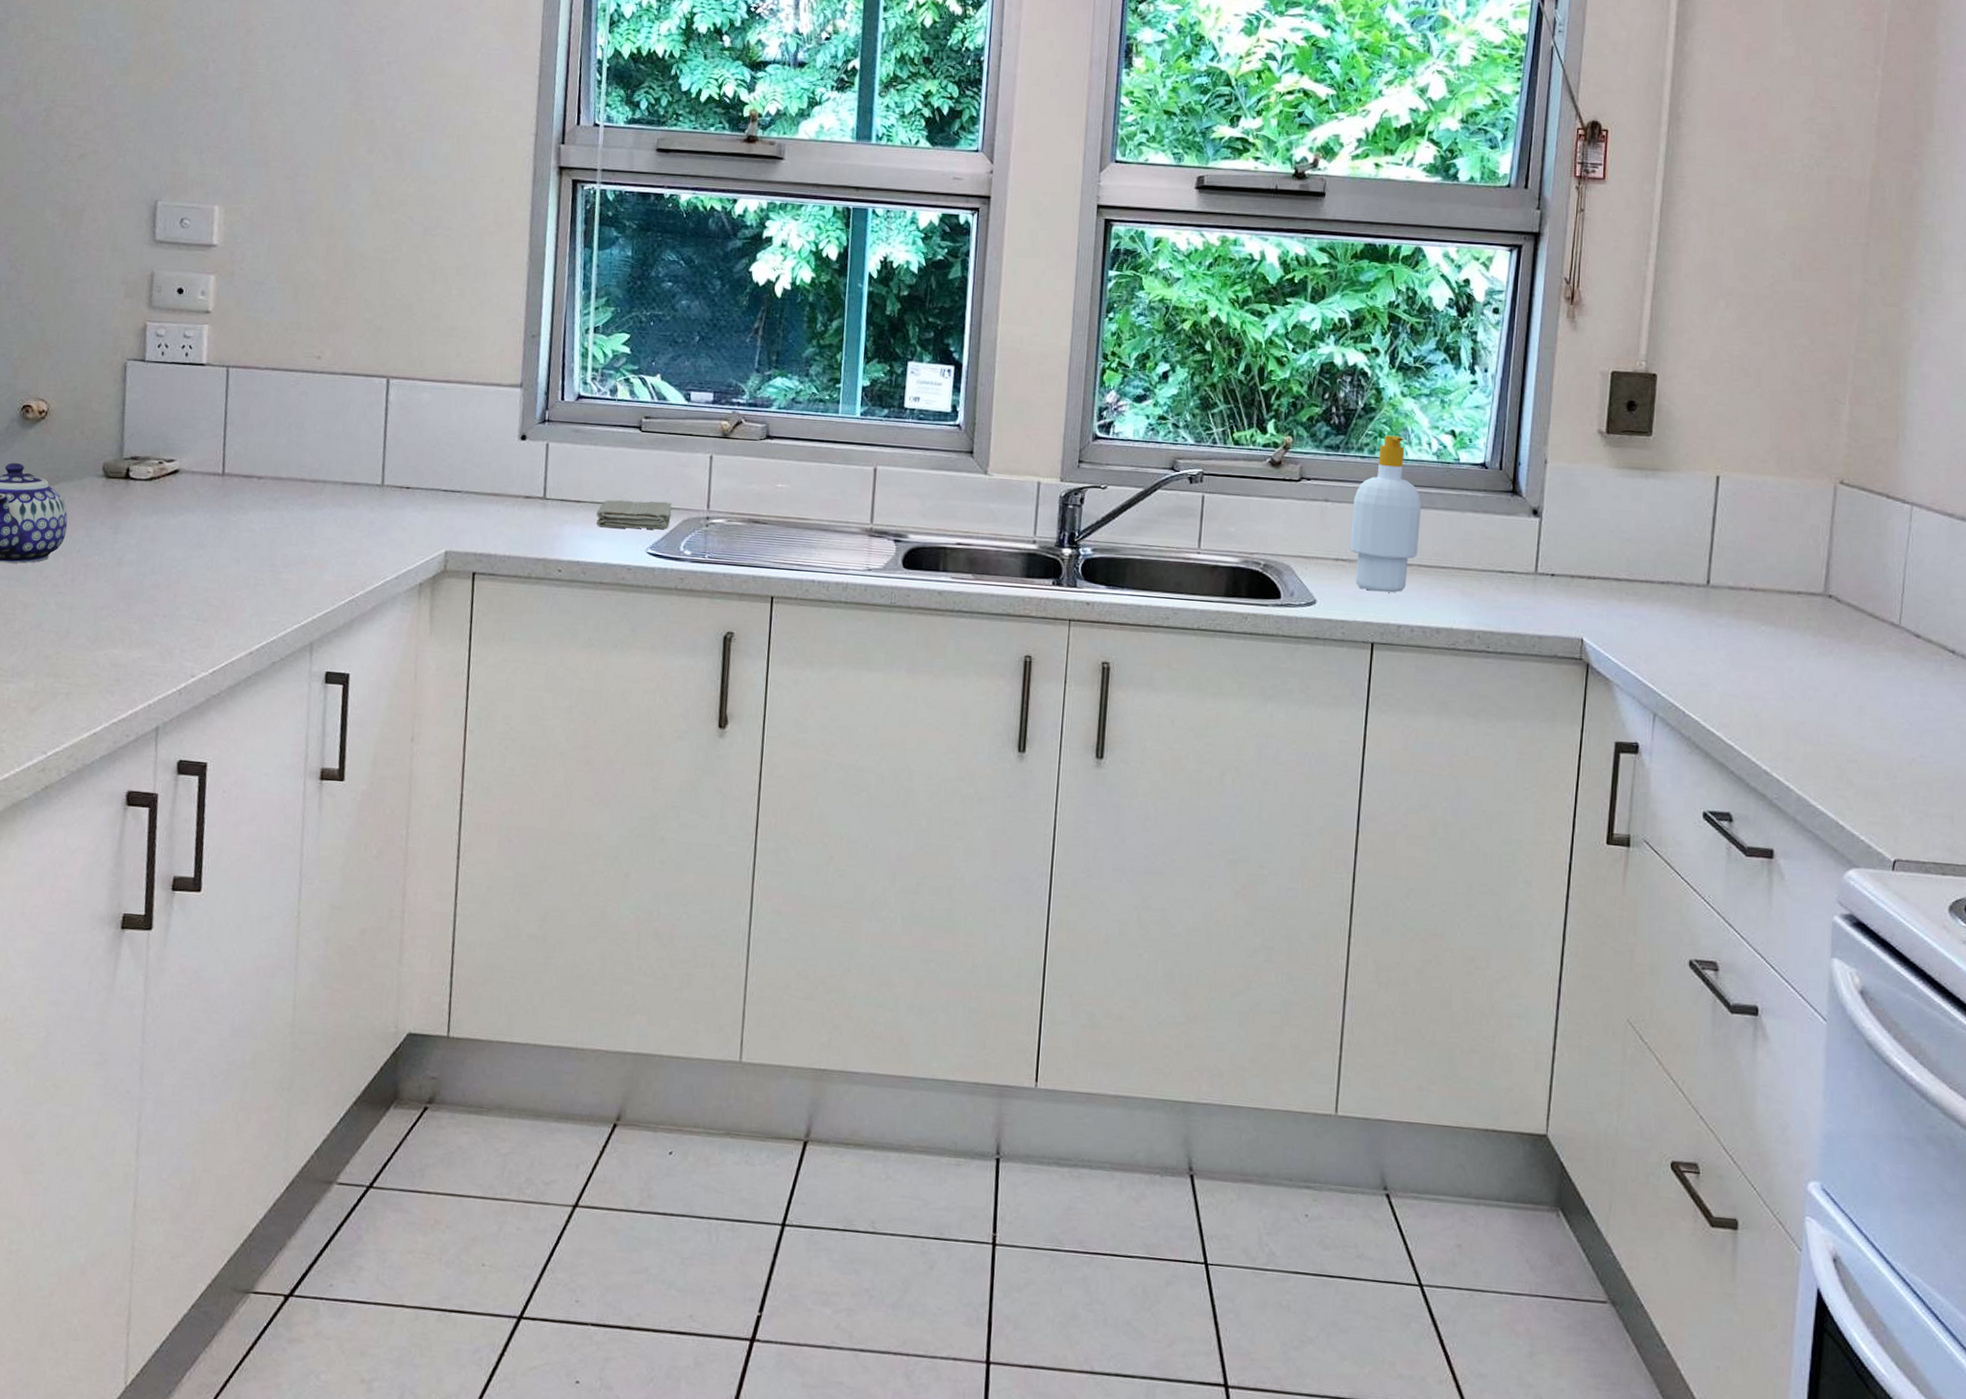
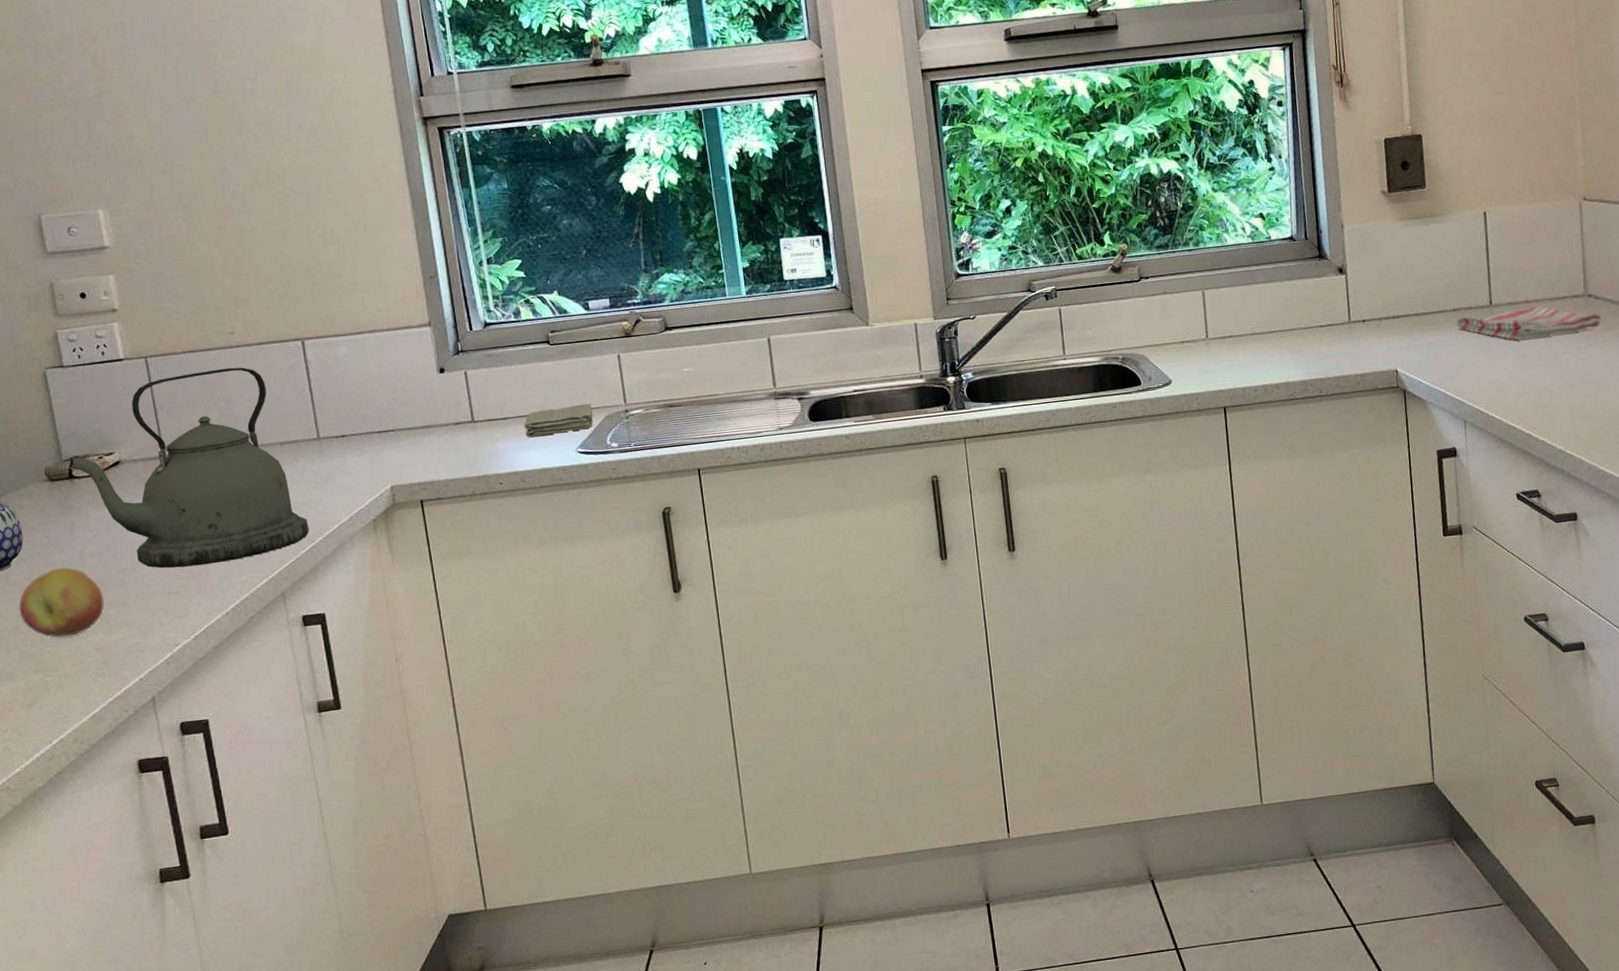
fruit: none [45,570,132,645] -> present [19,567,104,638]
kettle: none [127,391,353,598] -> present [68,367,309,569]
soap bottle: present [1349,435,1422,593] -> none [1188,227,1249,363]
dish towel: none [1662,593,1841,636] -> present [1456,306,1602,340]

